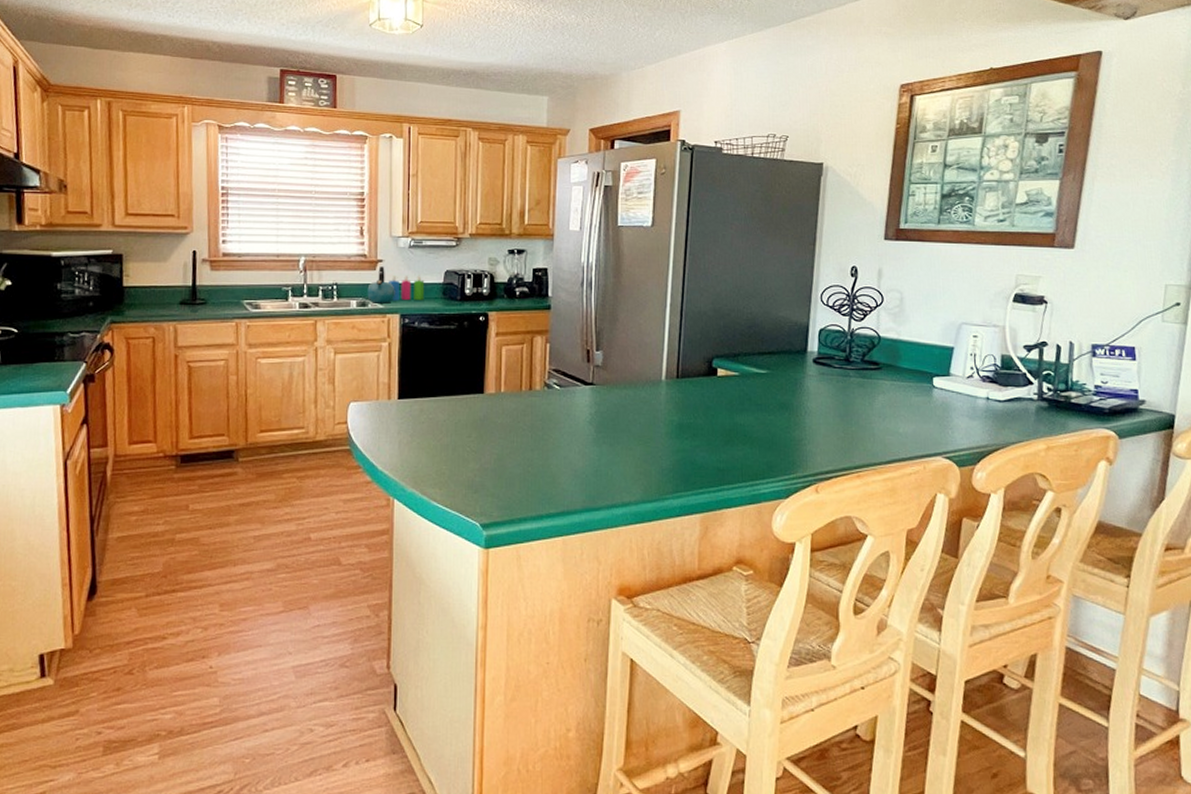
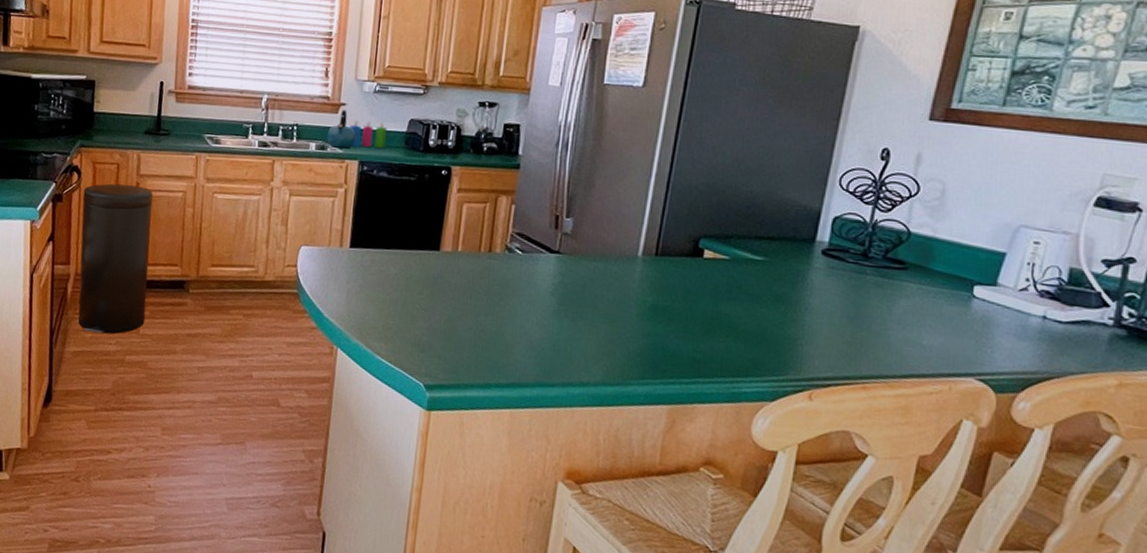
pedal bin: none [117,358,194,516] -> present [77,183,153,335]

